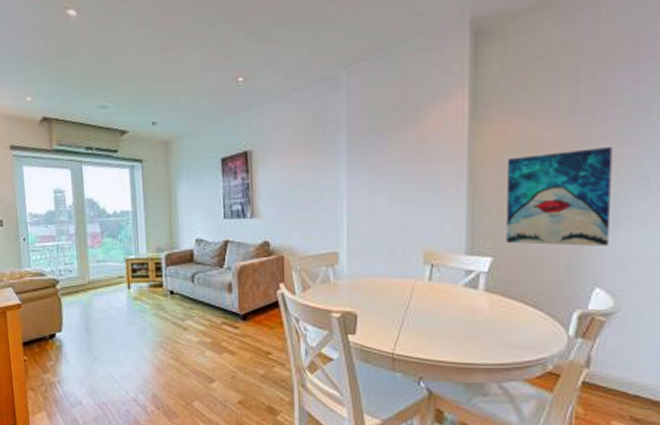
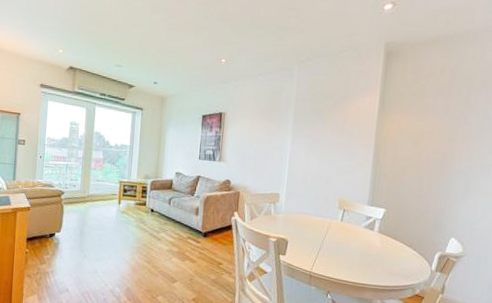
wall art: present [506,146,613,247] -> none [396,141,469,210]

